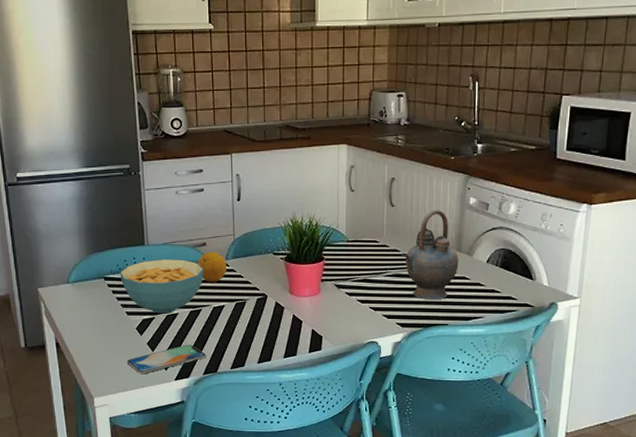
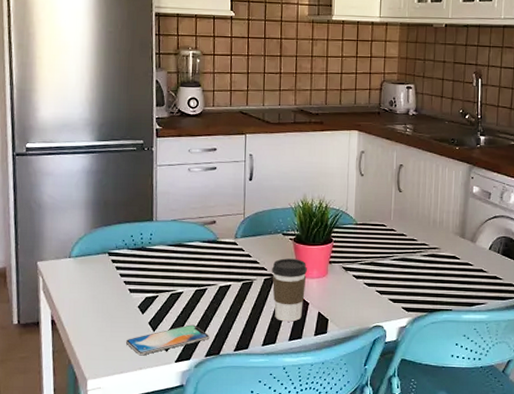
cereal bowl: present [120,259,204,314] -> none [125,236,212,292]
fruit: present [197,251,227,282] -> none [205,229,236,261]
coffee cup: none [264,278,299,340] -> present [272,258,307,322]
teapot: present [402,210,459,301] -> none [408,197,463,286]

